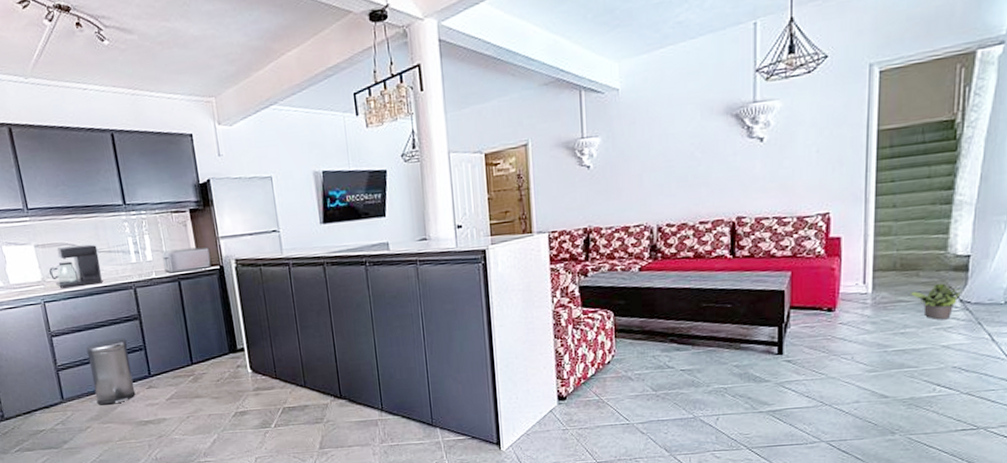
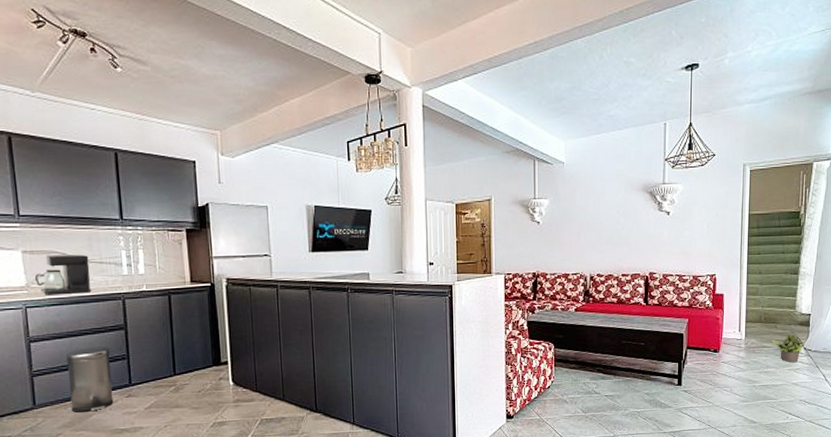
toaster: present [162,246,212,274] -> none [154,264,203,287]

